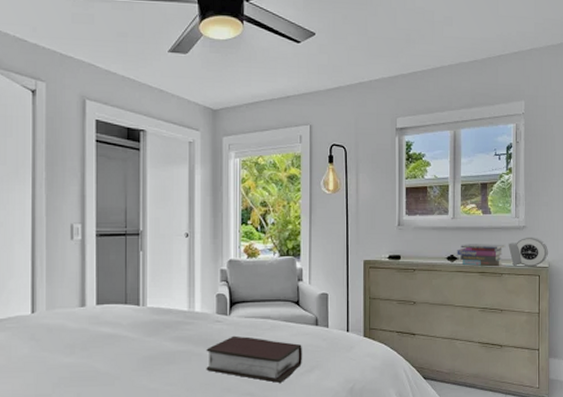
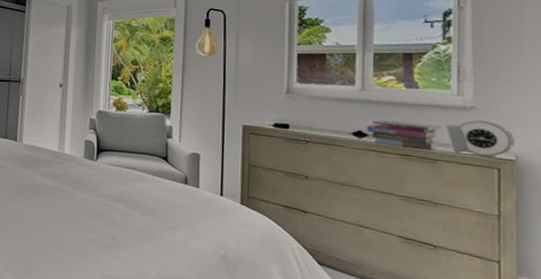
bible: present [206,335,303,383] -> none [71,180,170,234]

